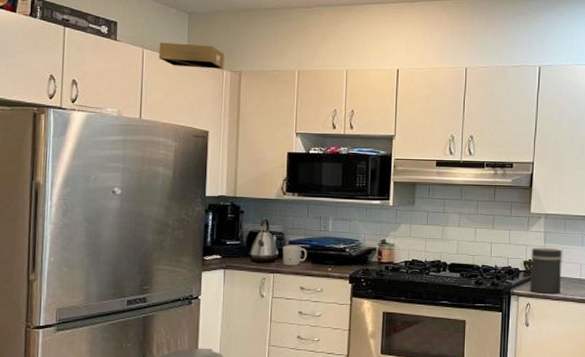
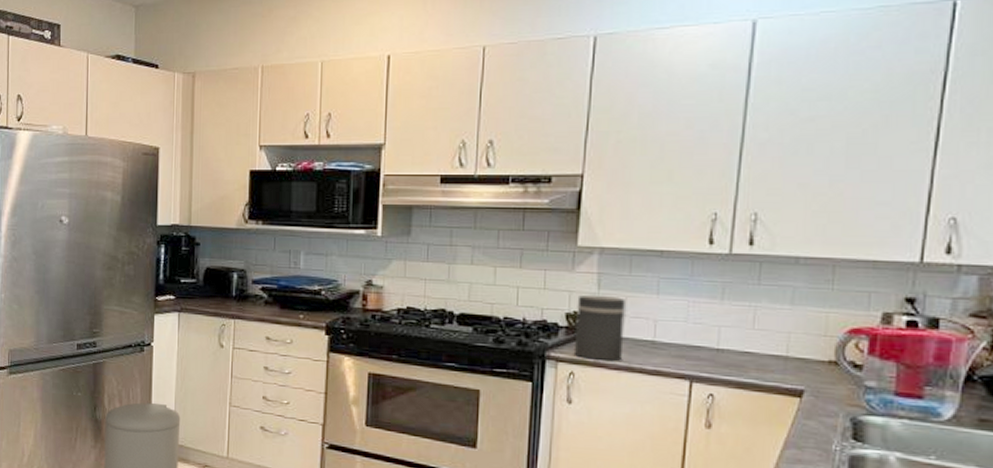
box: present [158,42,225,69] -> none [104,43,176,72]
kettle: present [249,217,279,264] -> none [206,250,240,307]
mug: present [282,246,307,266] -> none [244,285,274,311]

